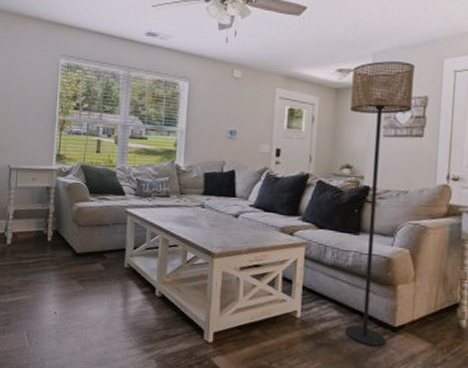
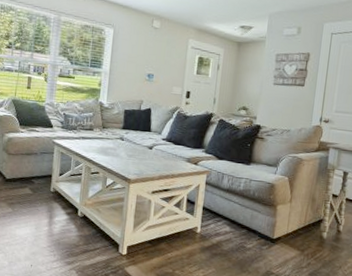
floor lamp: present [345,61,416,347] -> none [235,21,302,255]

